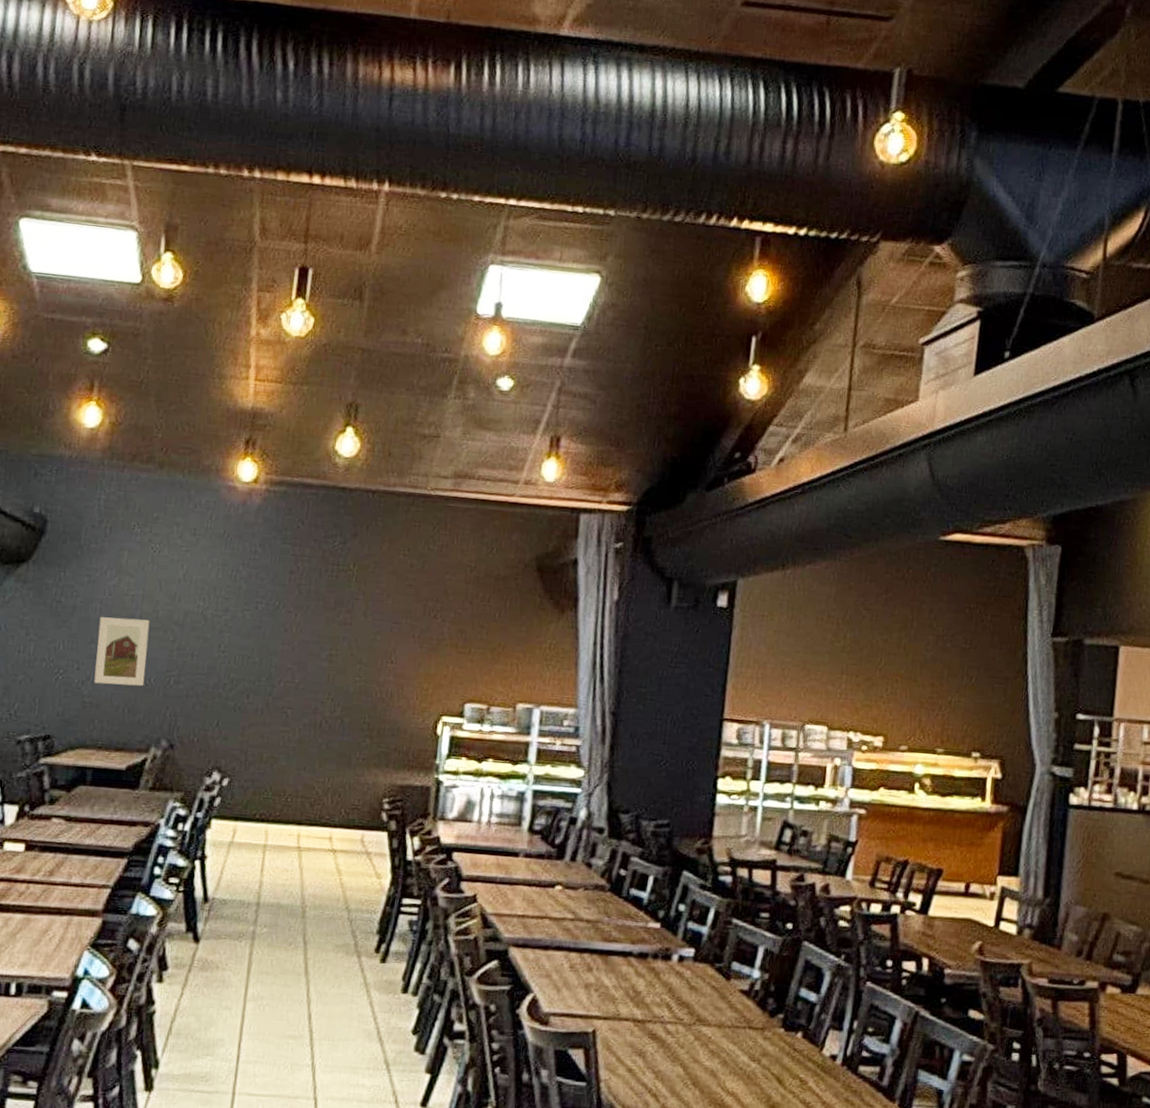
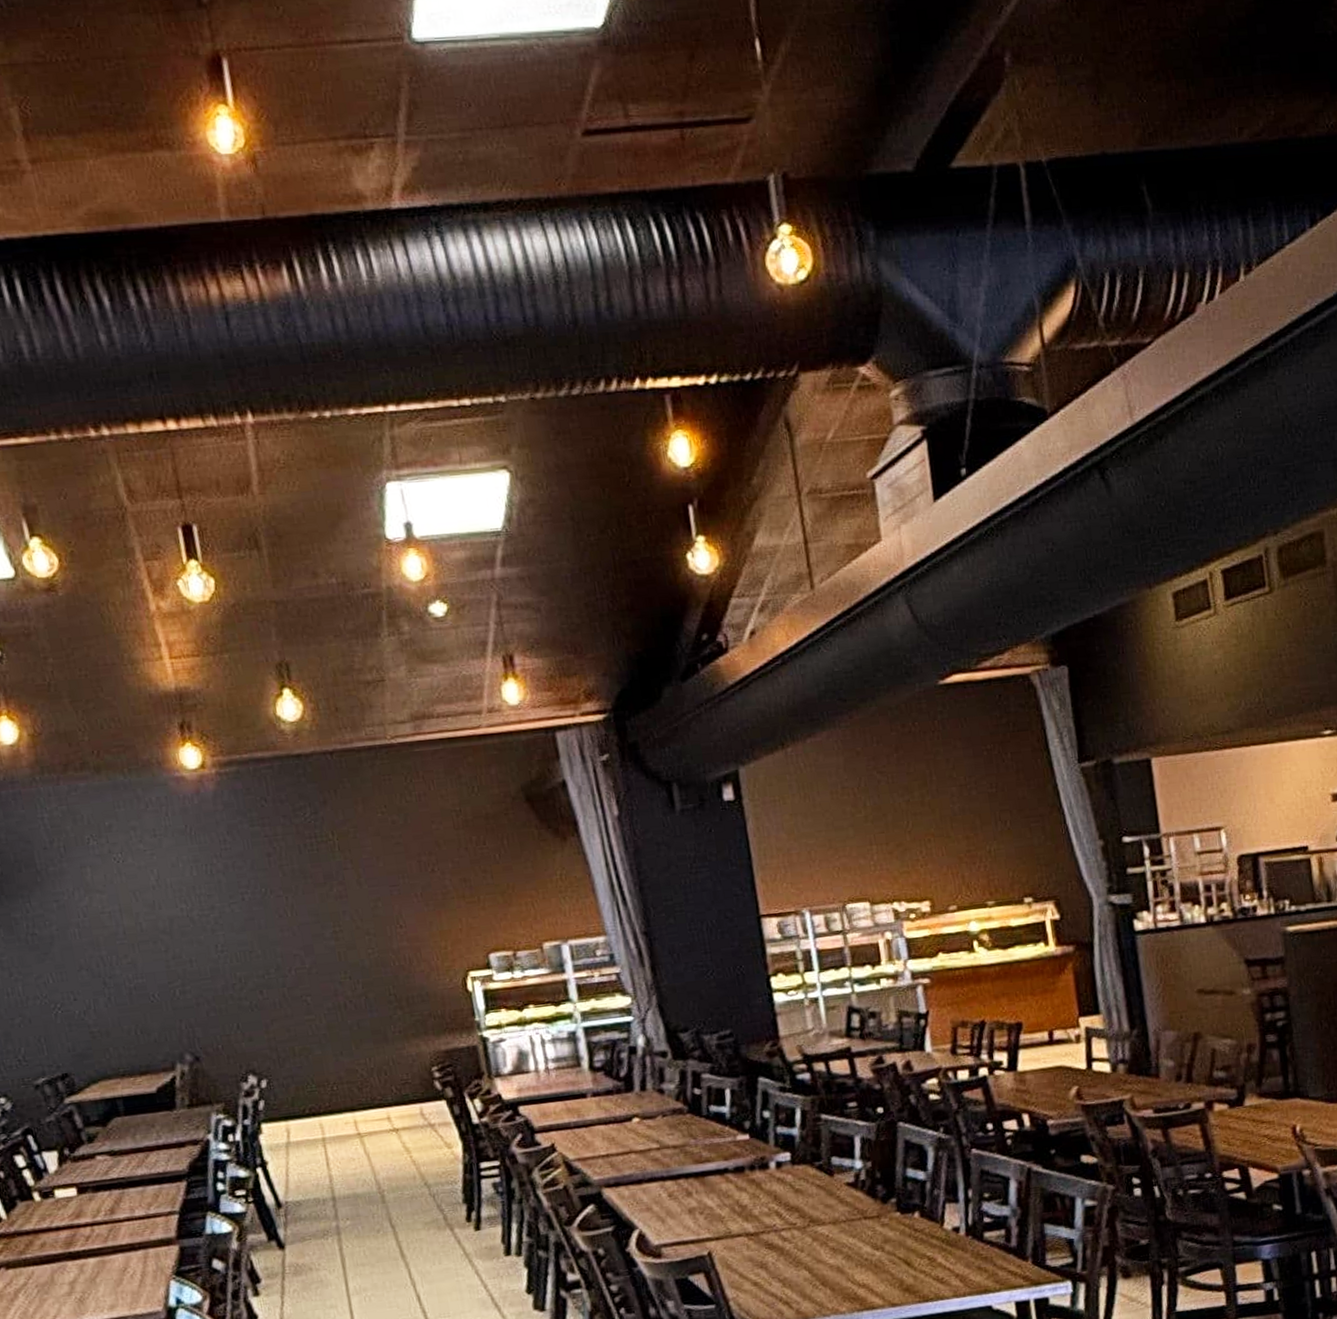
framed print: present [94,617,150,687] -> none [81,934,150,1011]

